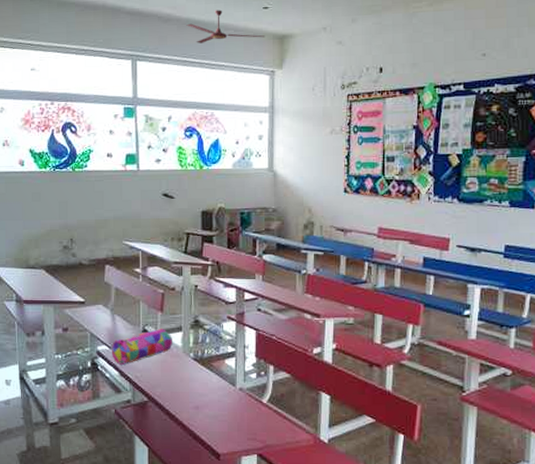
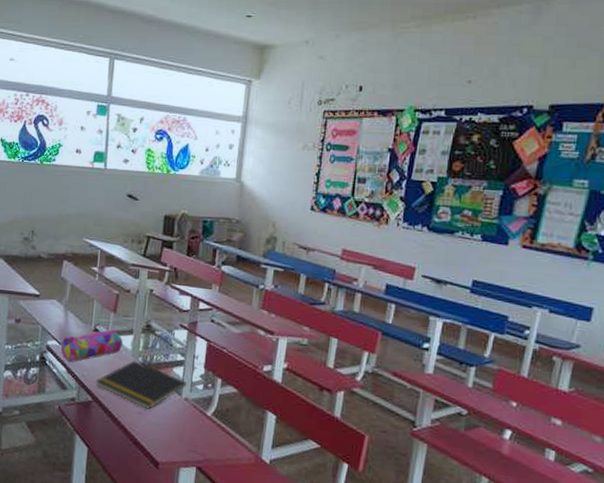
notepad: none [149,357,240,403] -> present [95,360,187,409]
ceiling fan: present [186,10,265,44] -> none [167,14,246,47]

